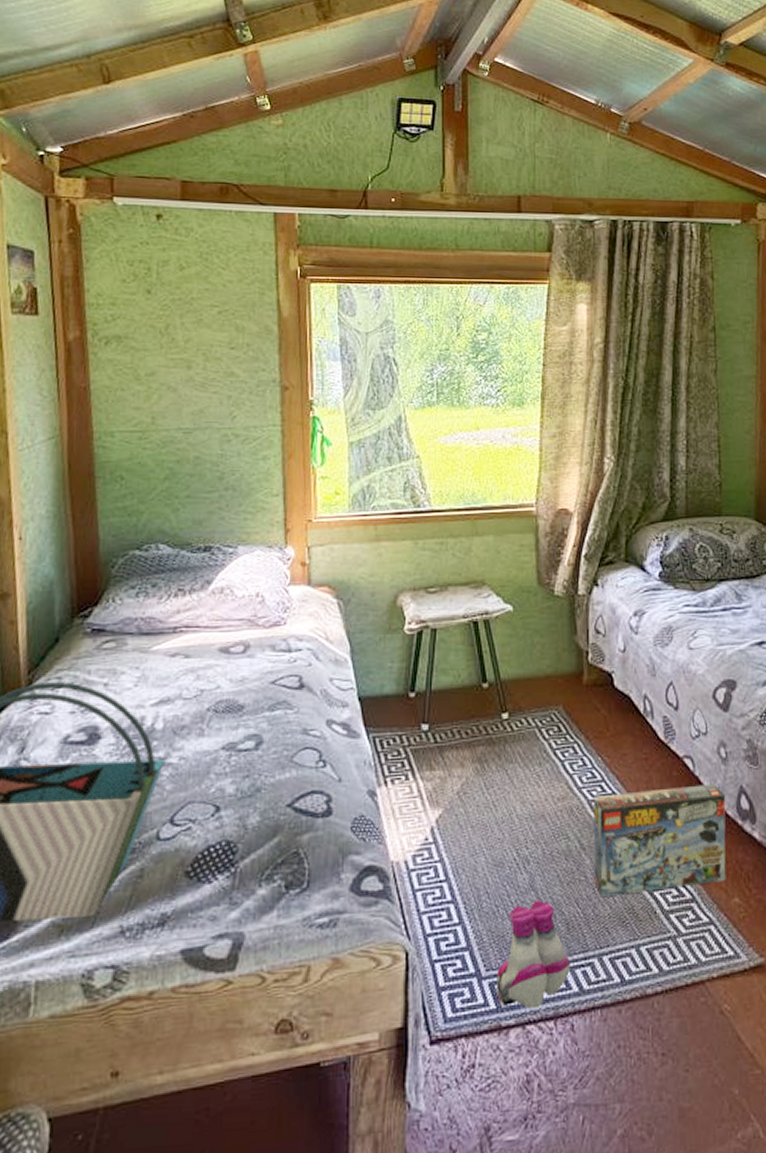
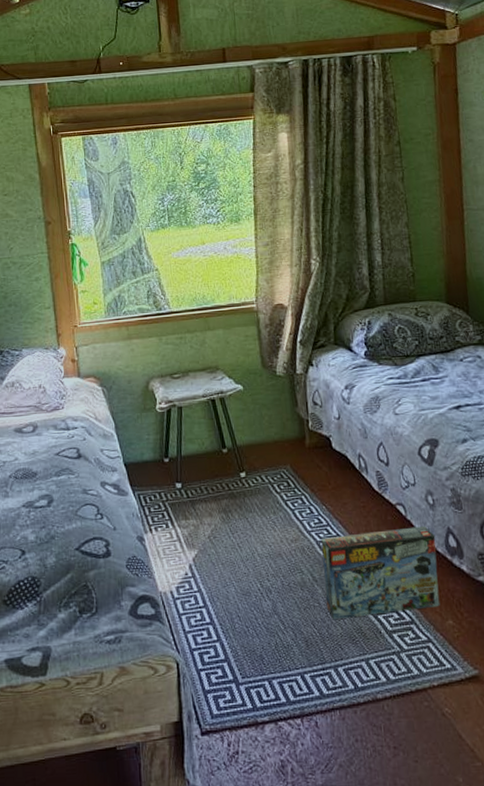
boots: present [496,900,570,1009] -> none [251,622,311,709]

